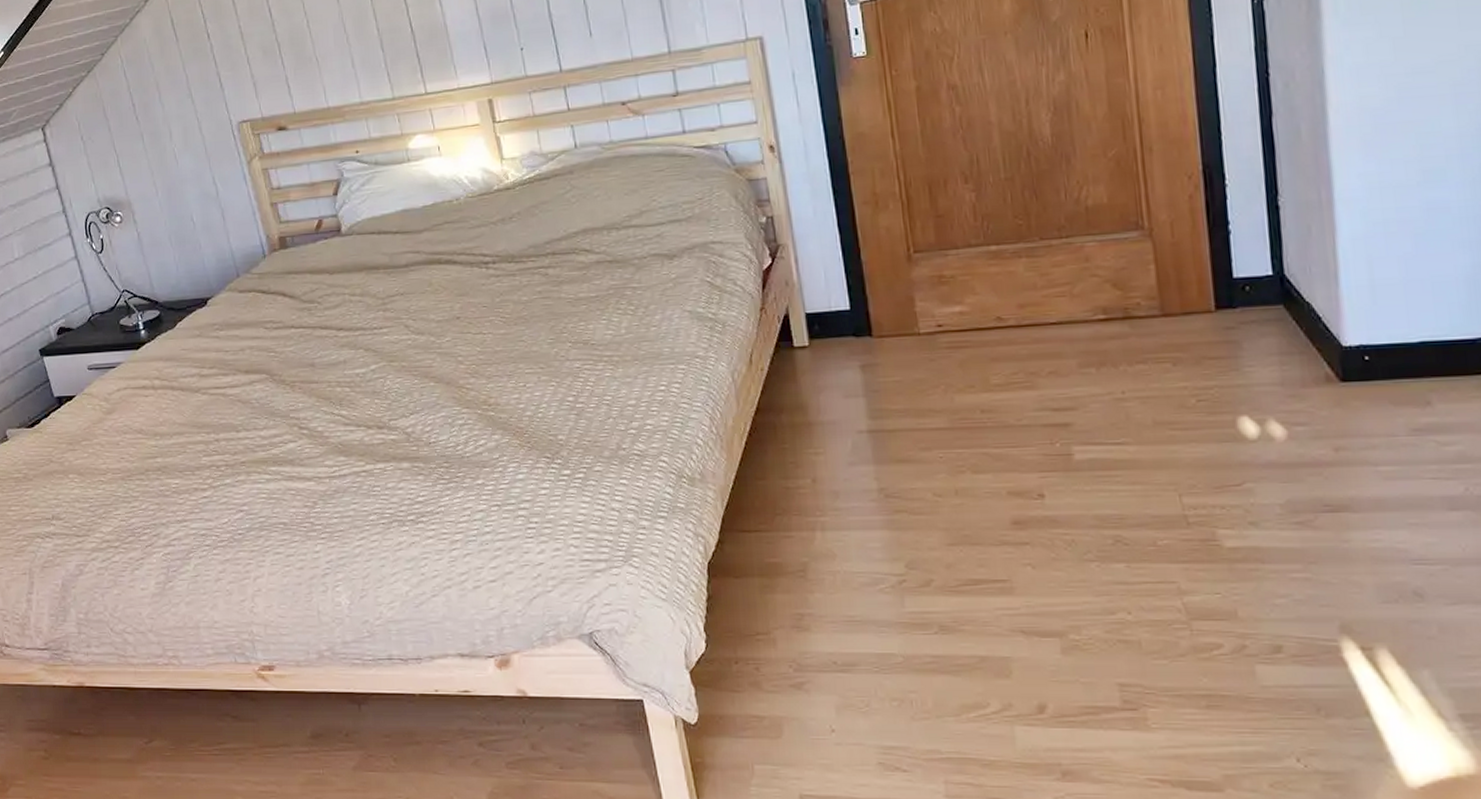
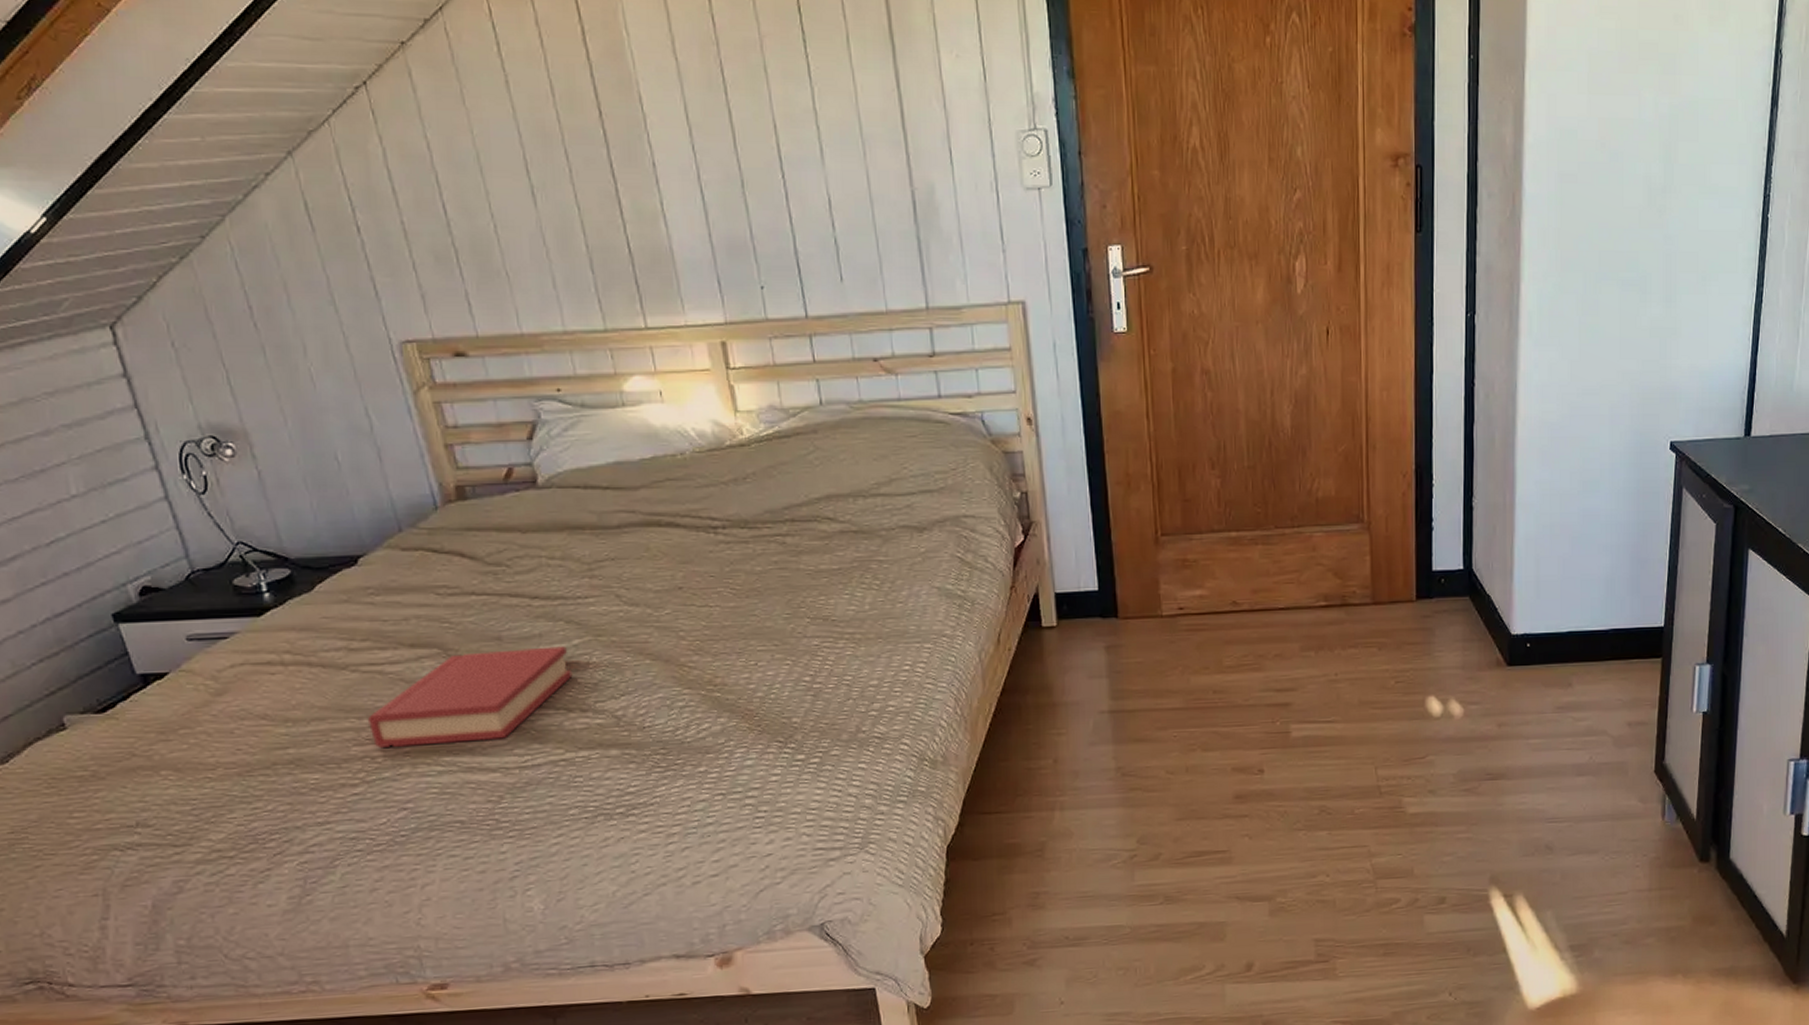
hardback book: none [215,371,371,459] -> present [368,646,573,748]

